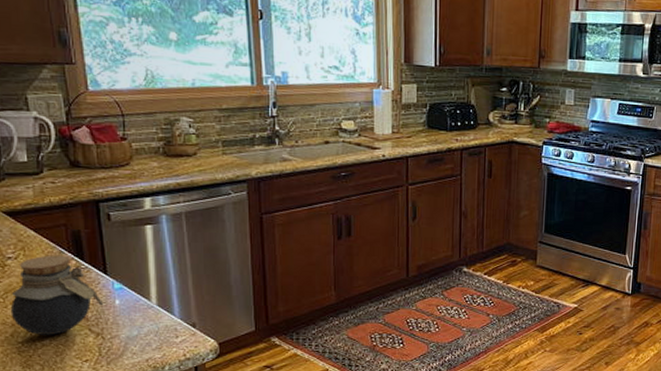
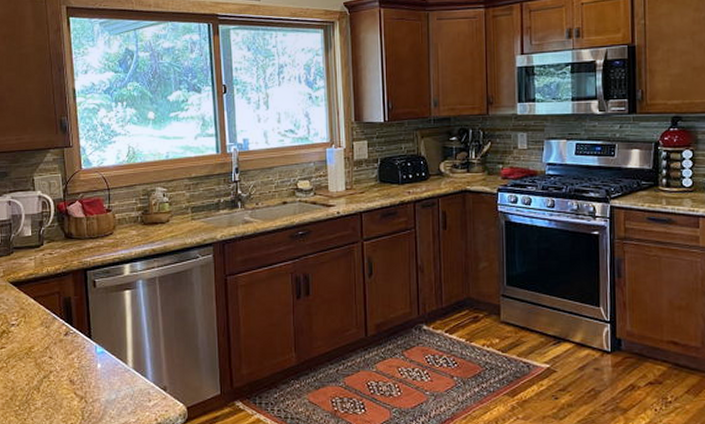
jar: present [10,255,104,335] -> none [11,321,88,398]

